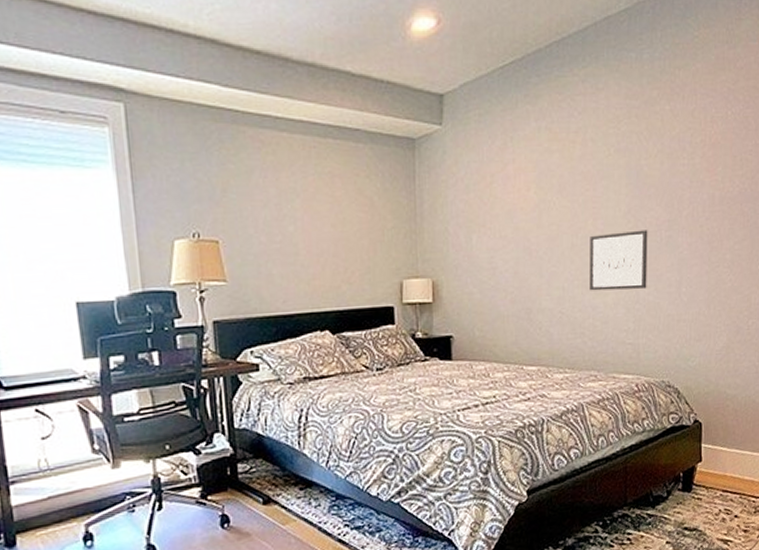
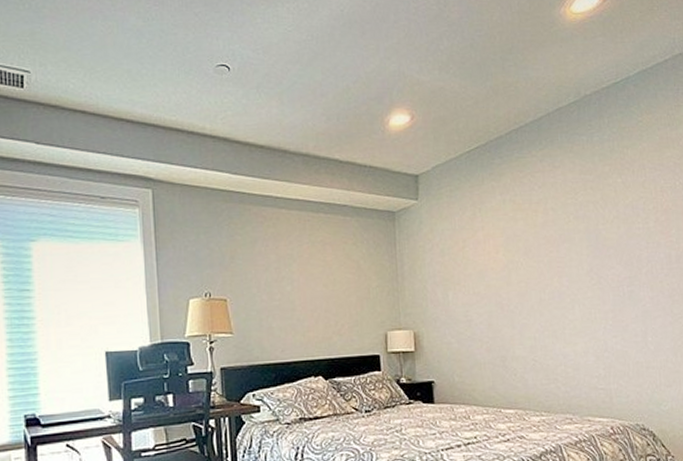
wall art: present [589,230,648,291] -> none [556,285,614,341]

